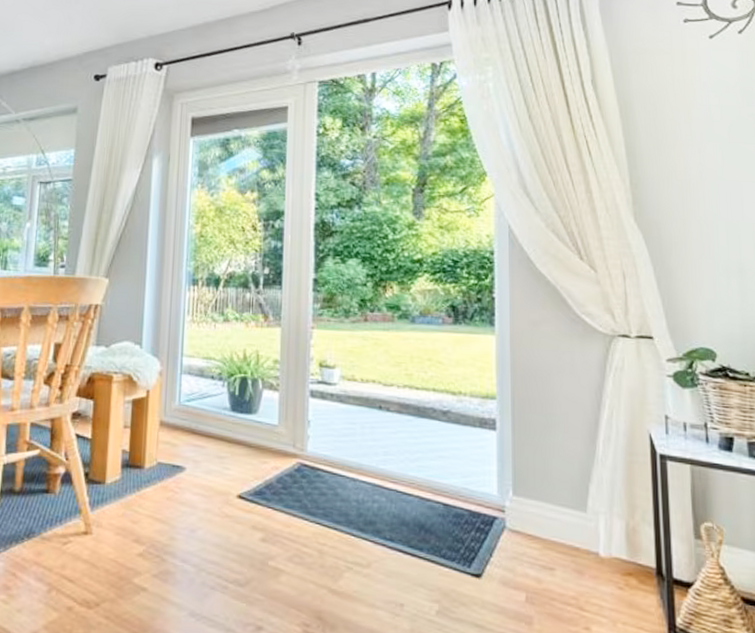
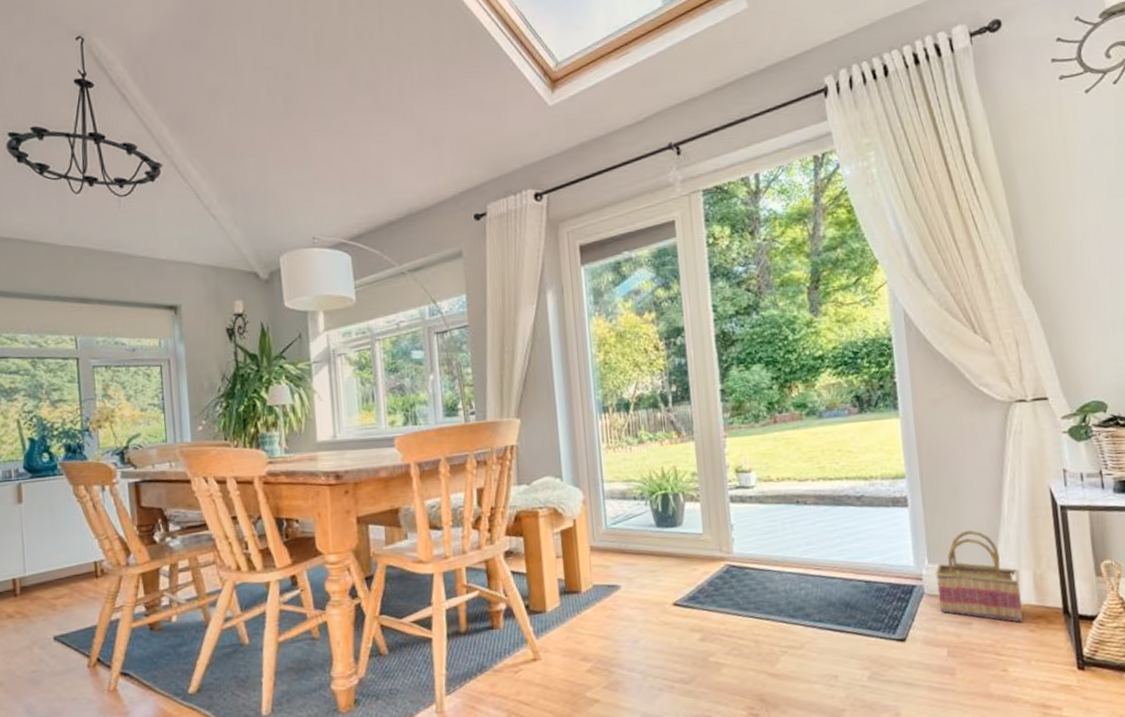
basket: none [519,465,611,577] -> present [935,530,1023,623]

